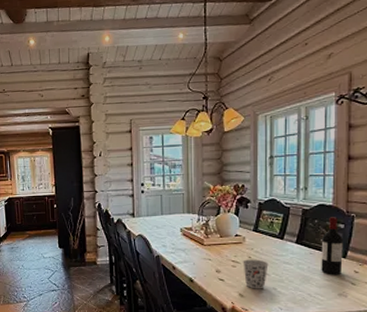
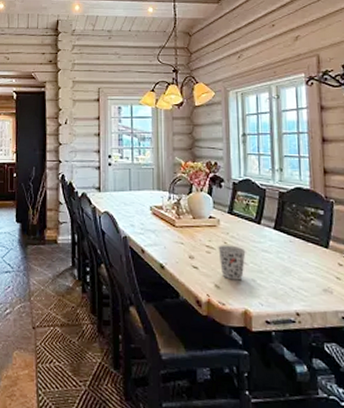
wine bottle: present [321,217,343,274] -> none [301,202,325,267]

